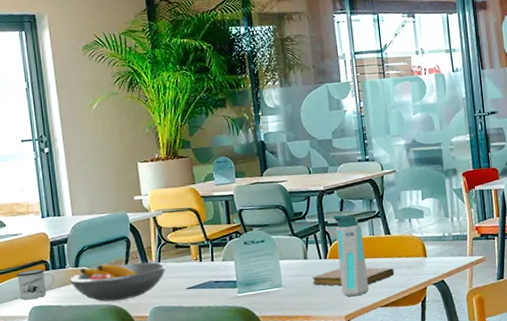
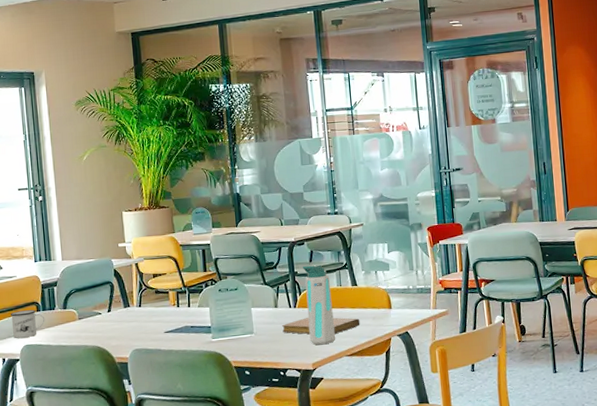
fruit bowl: present [69,261,167,302] -> none [57,306,147,343]

